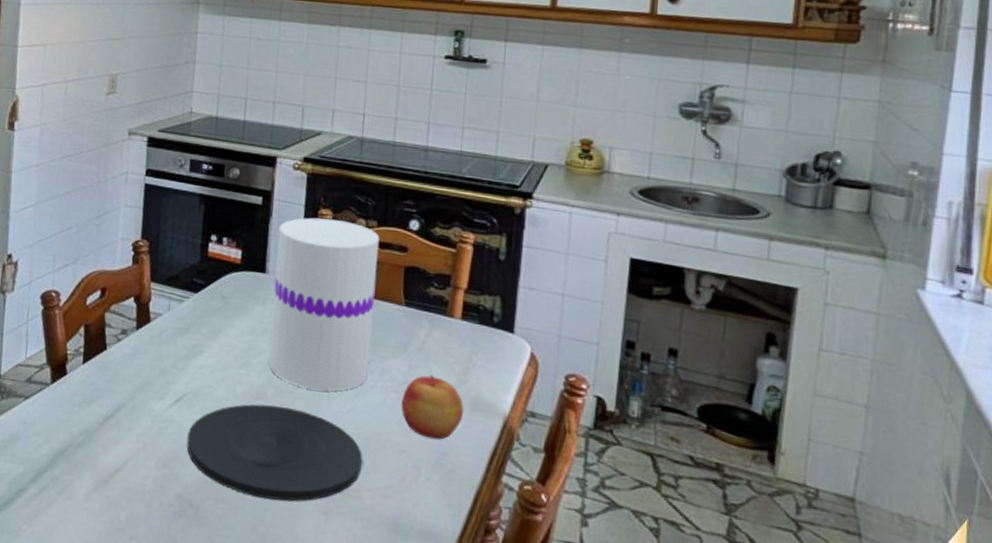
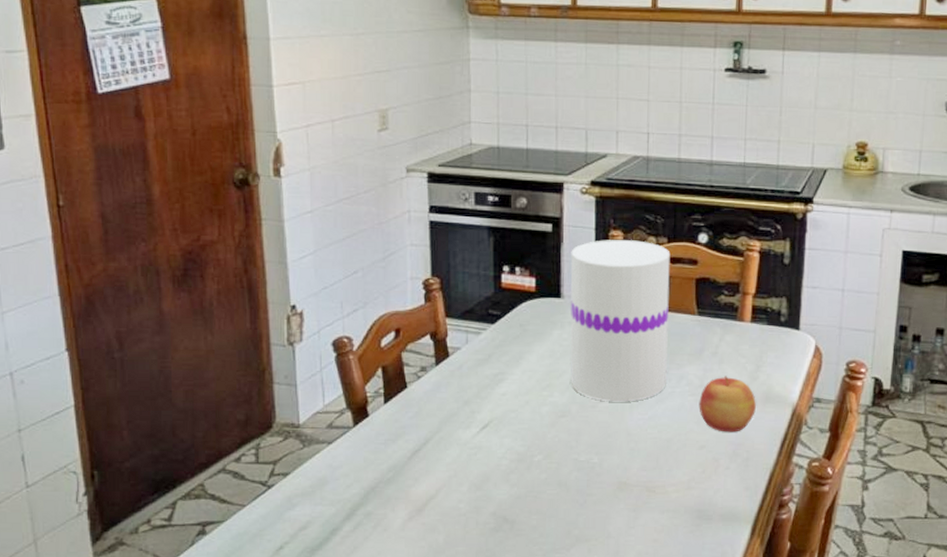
plate: present [186,404,363,501] -> none [497,420,666,505]

